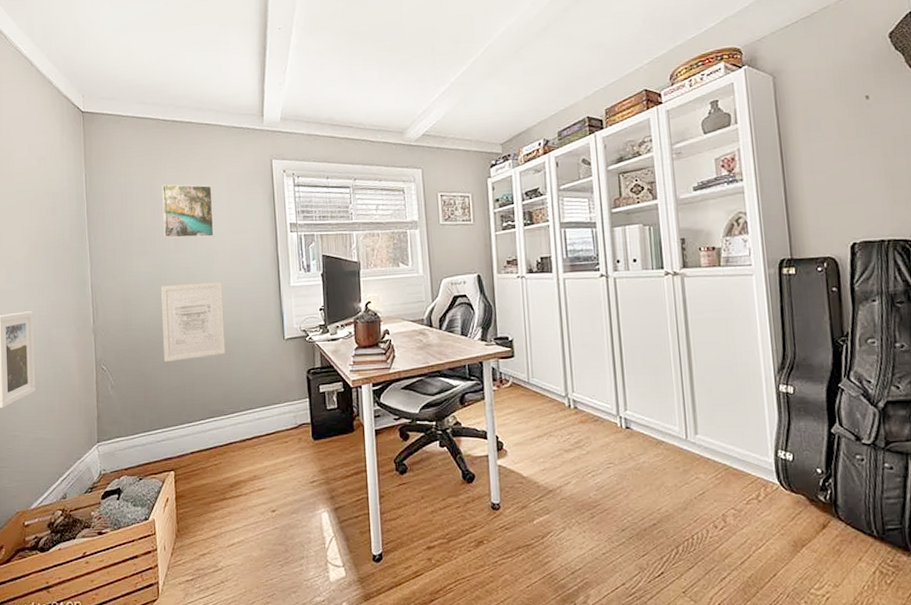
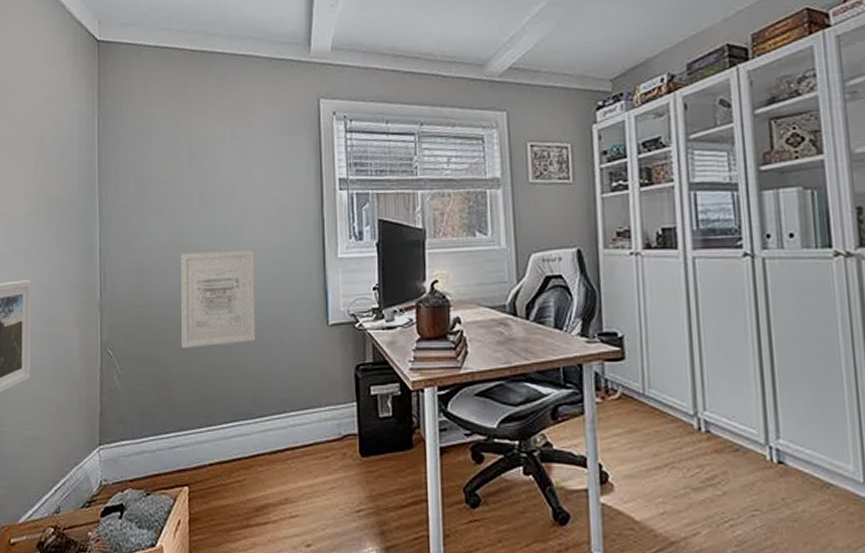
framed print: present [161,184,214,239] -> none [186,128,247,195]

